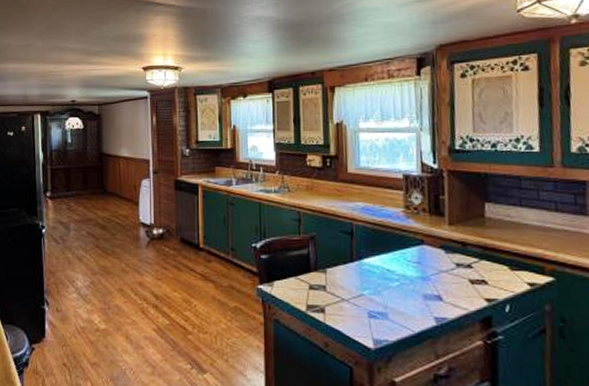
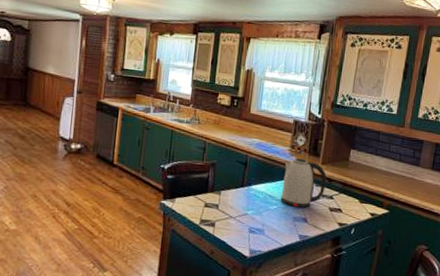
kettle: none [401,221,459,282] -> present [281,158,327,208]

